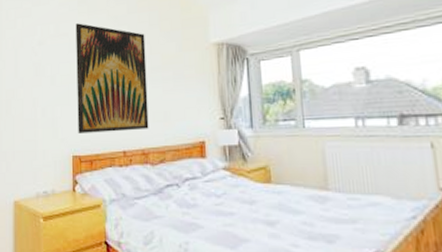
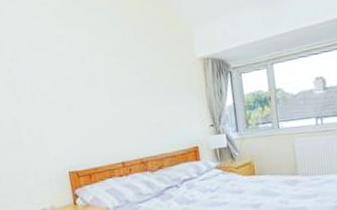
wall art: present [76,23,149,133] -> none [53,37,145,150]

